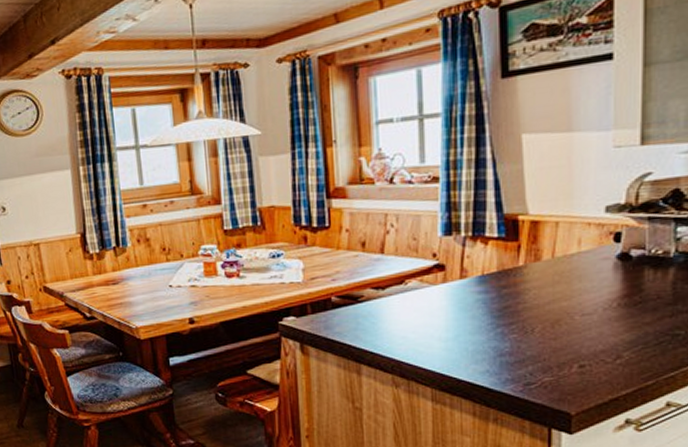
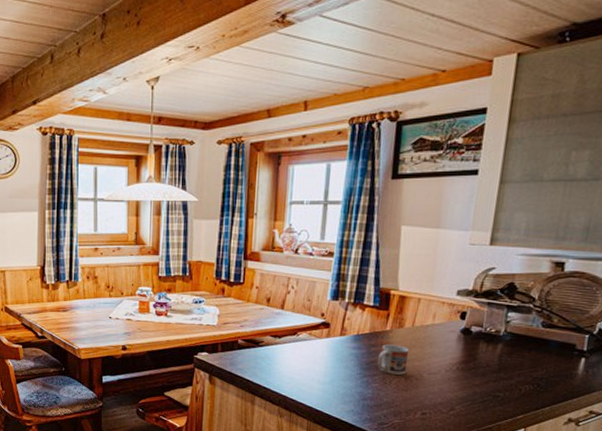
cup: none [513,283,552,321] -> present [377,344,409,375]

